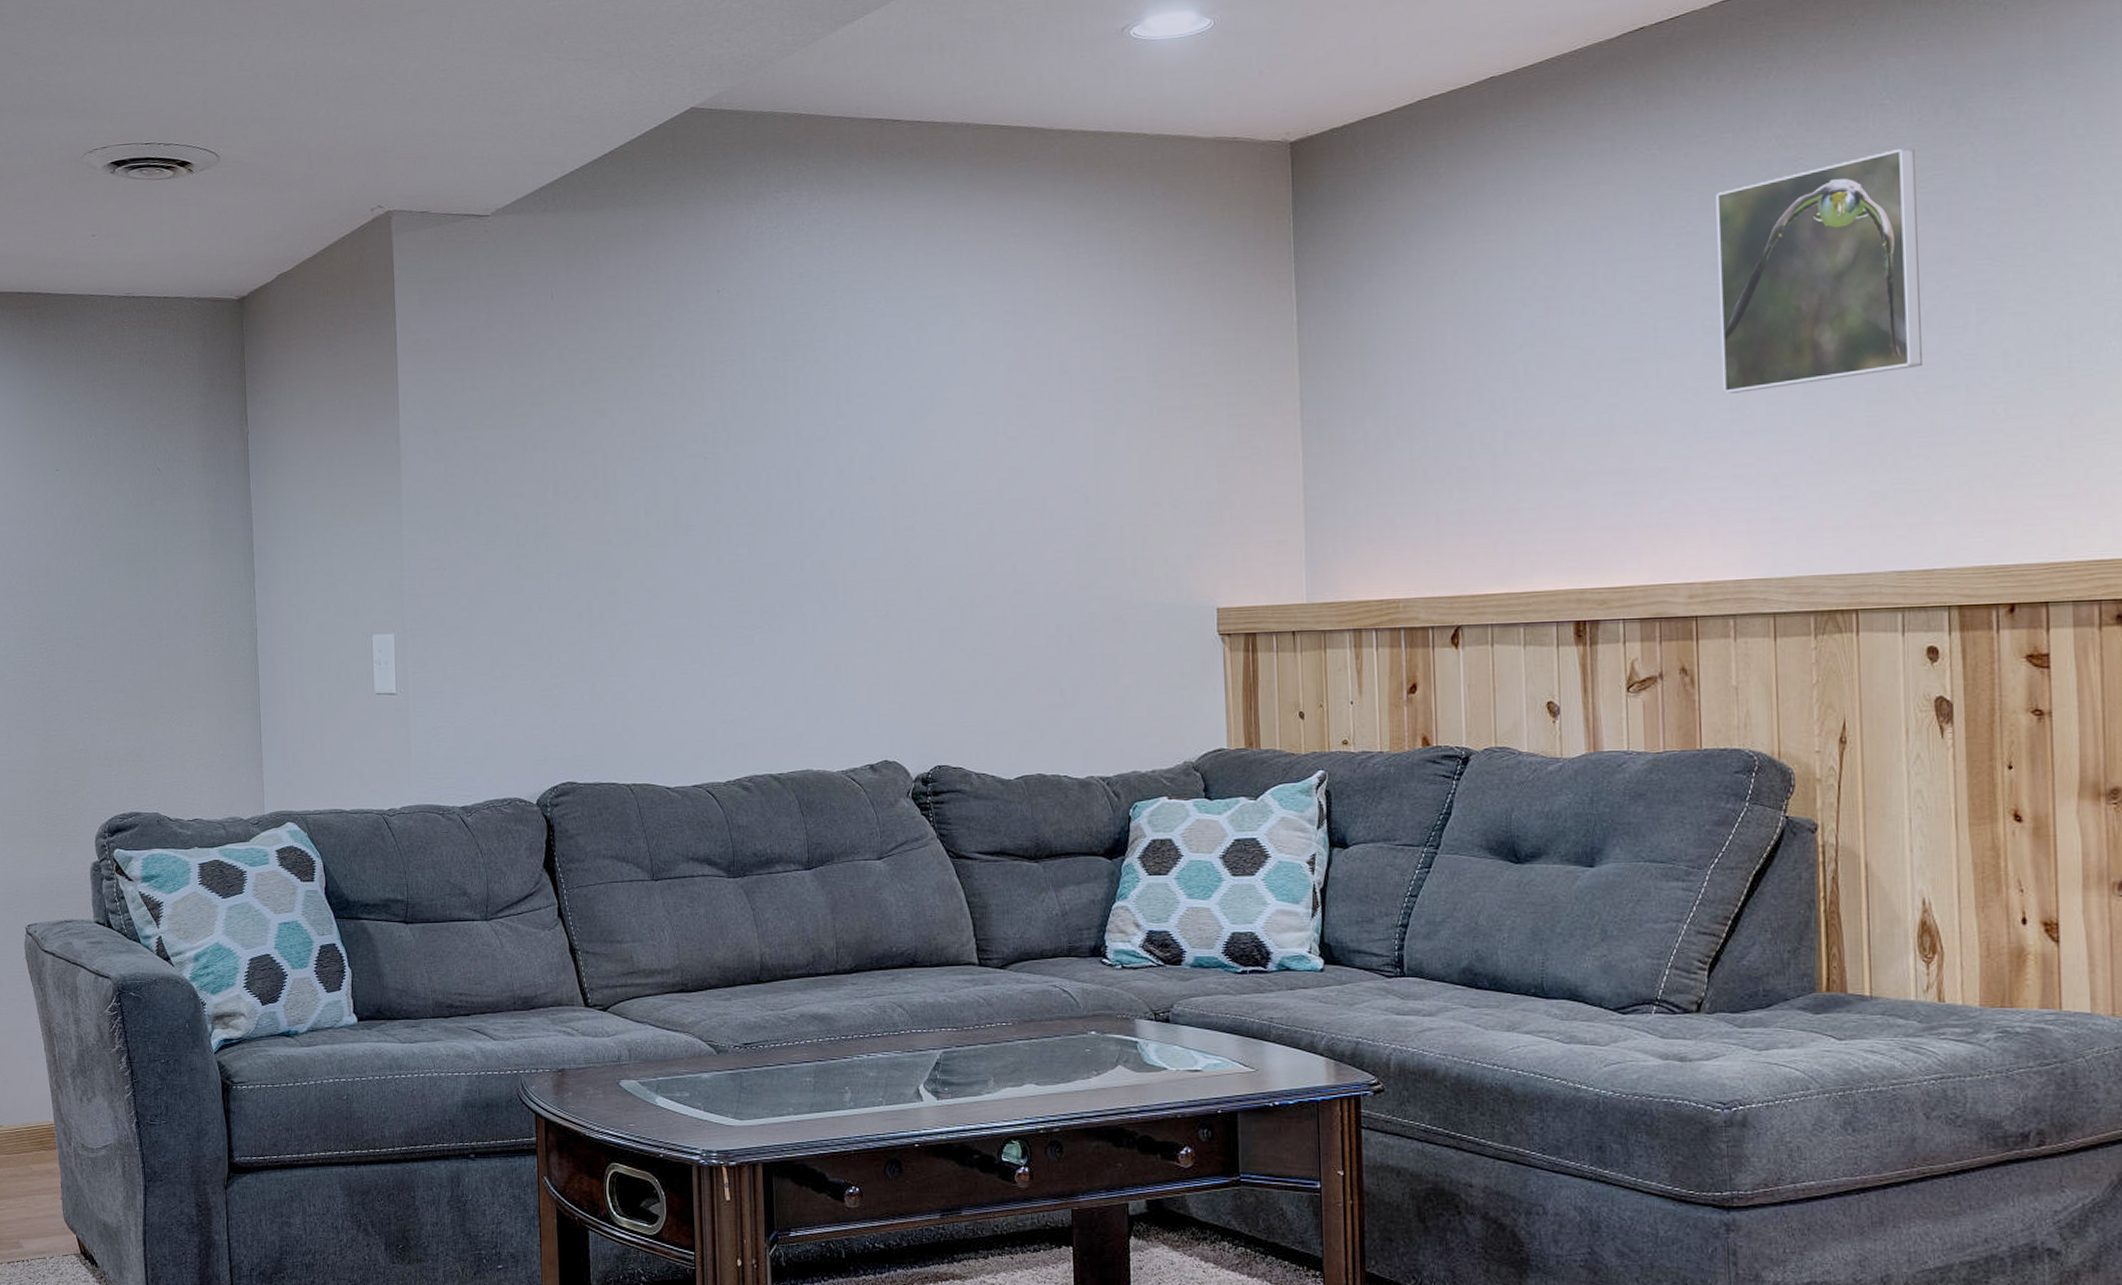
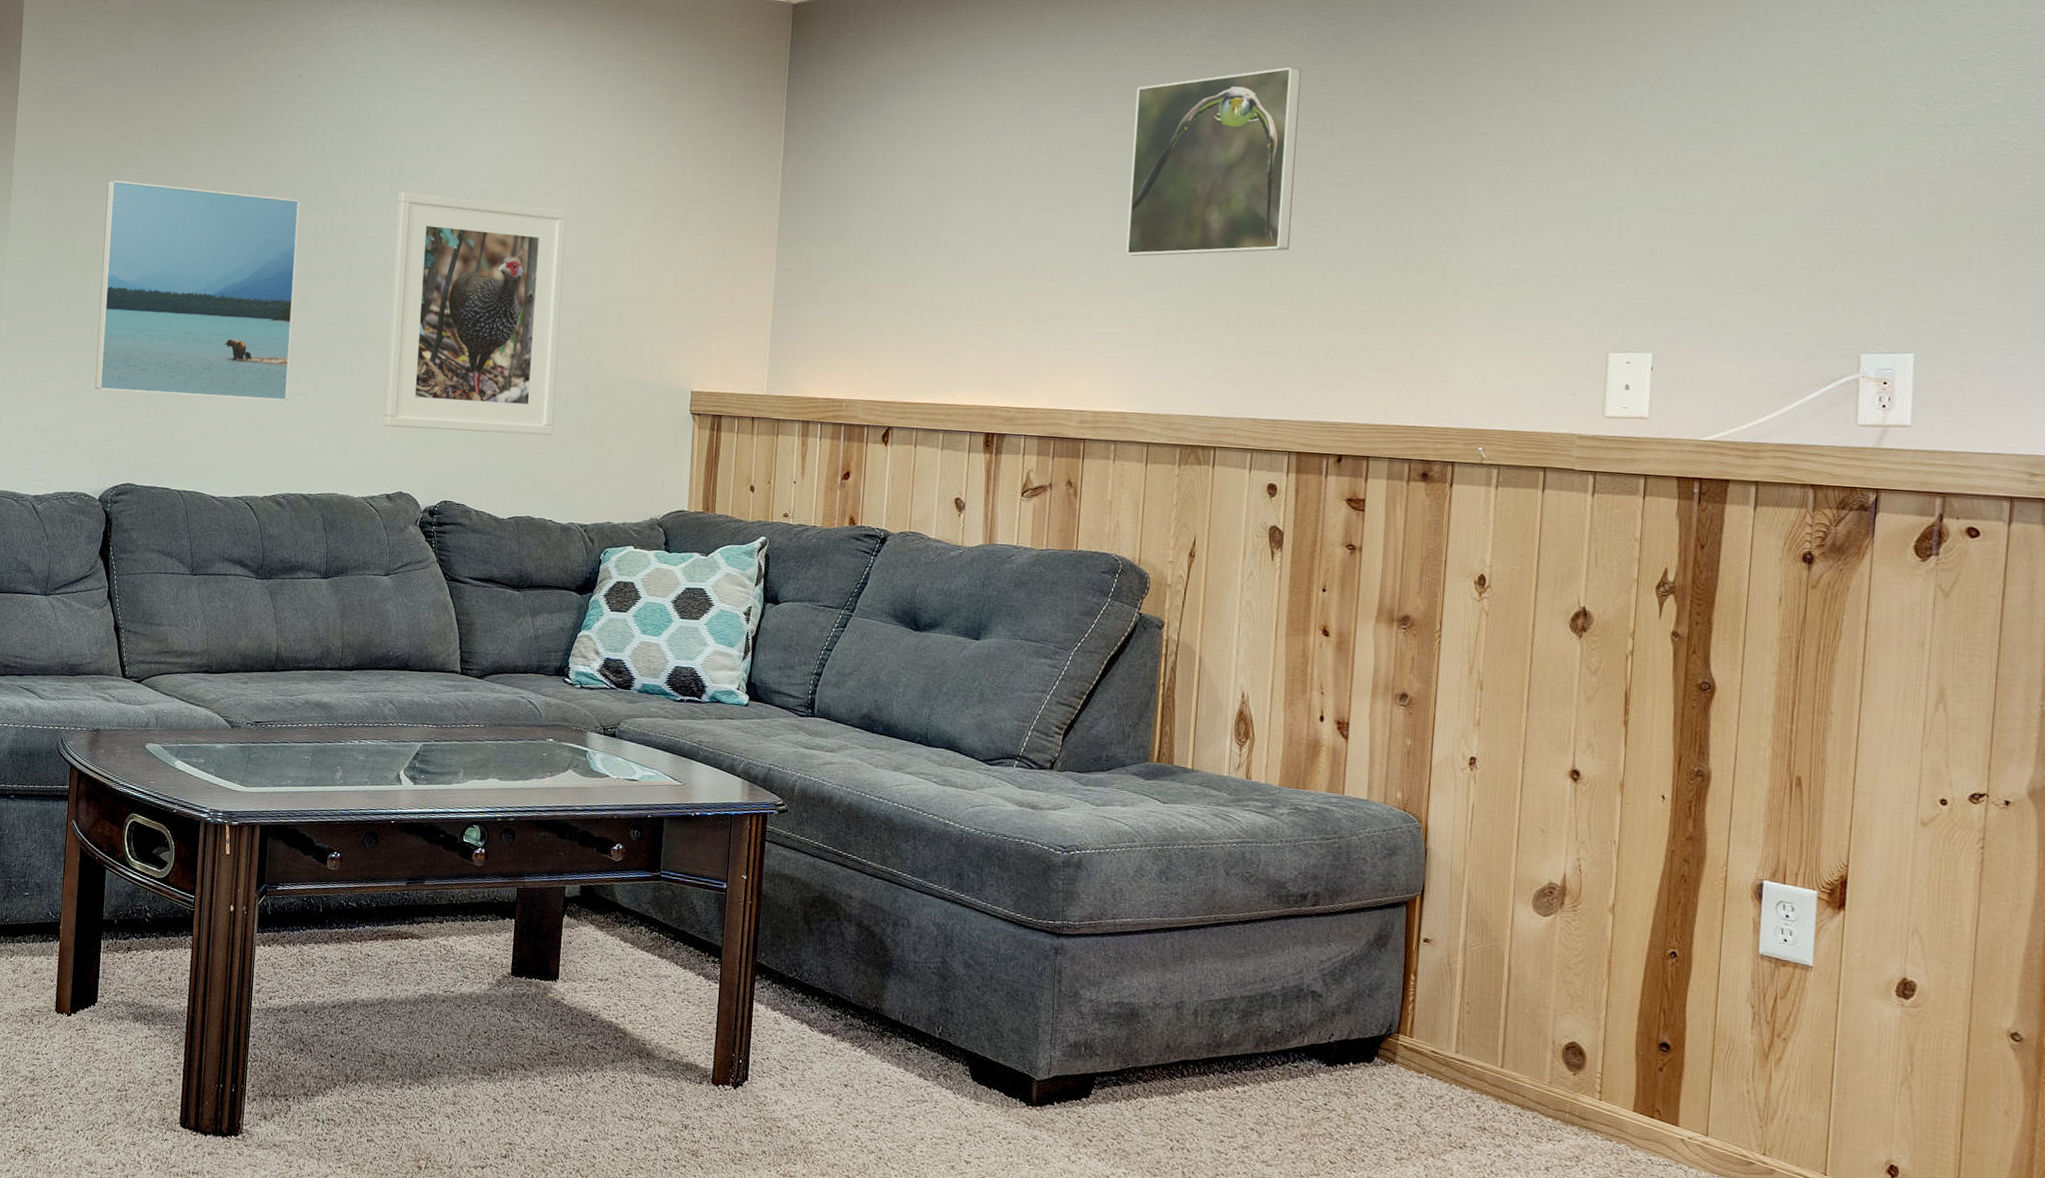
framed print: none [509,433,743,678] -> present [94,180,300,402]
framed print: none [847,411,1057,686] -> present [383,192,567,436]

